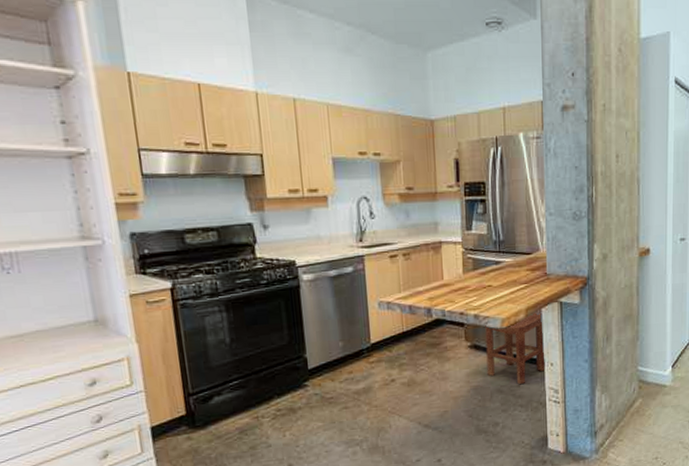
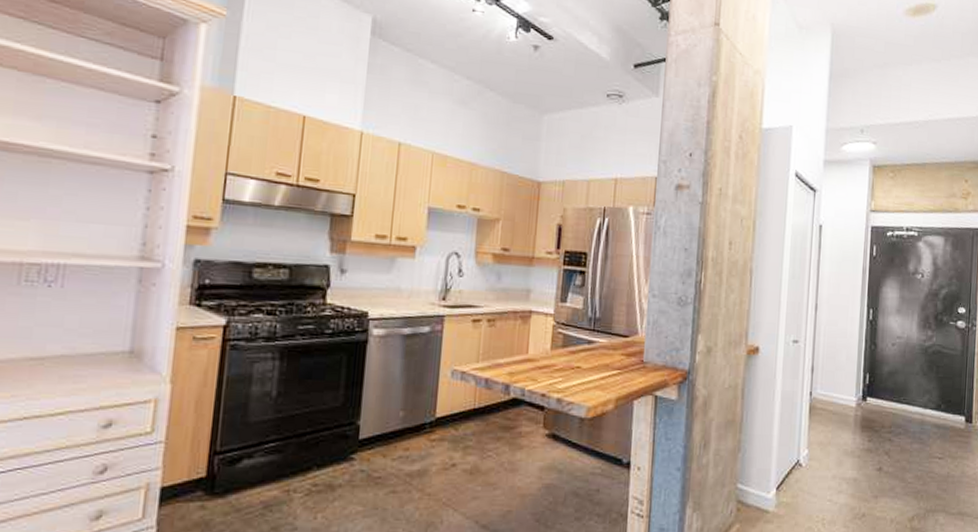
stool: present [485,312,545,385] -> none [563,404,635,489]

